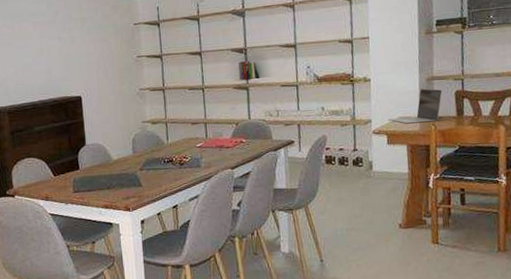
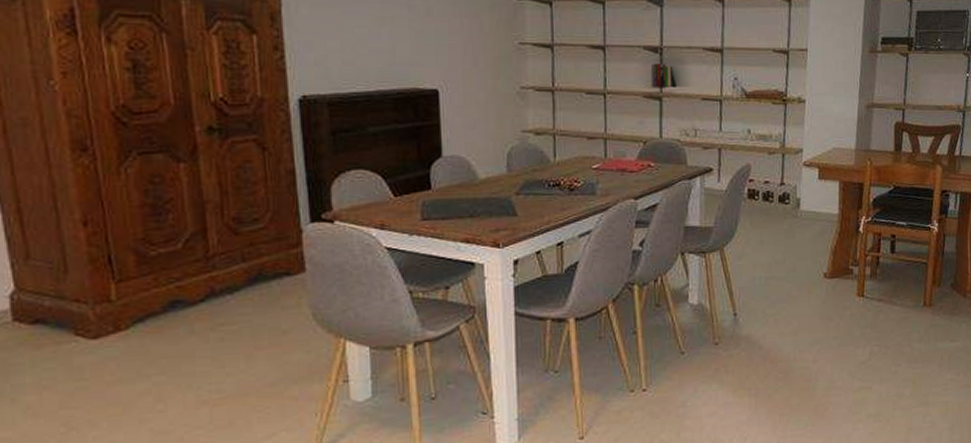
laptop: present [387,88,443,124] -> none [821,117,882,158]

